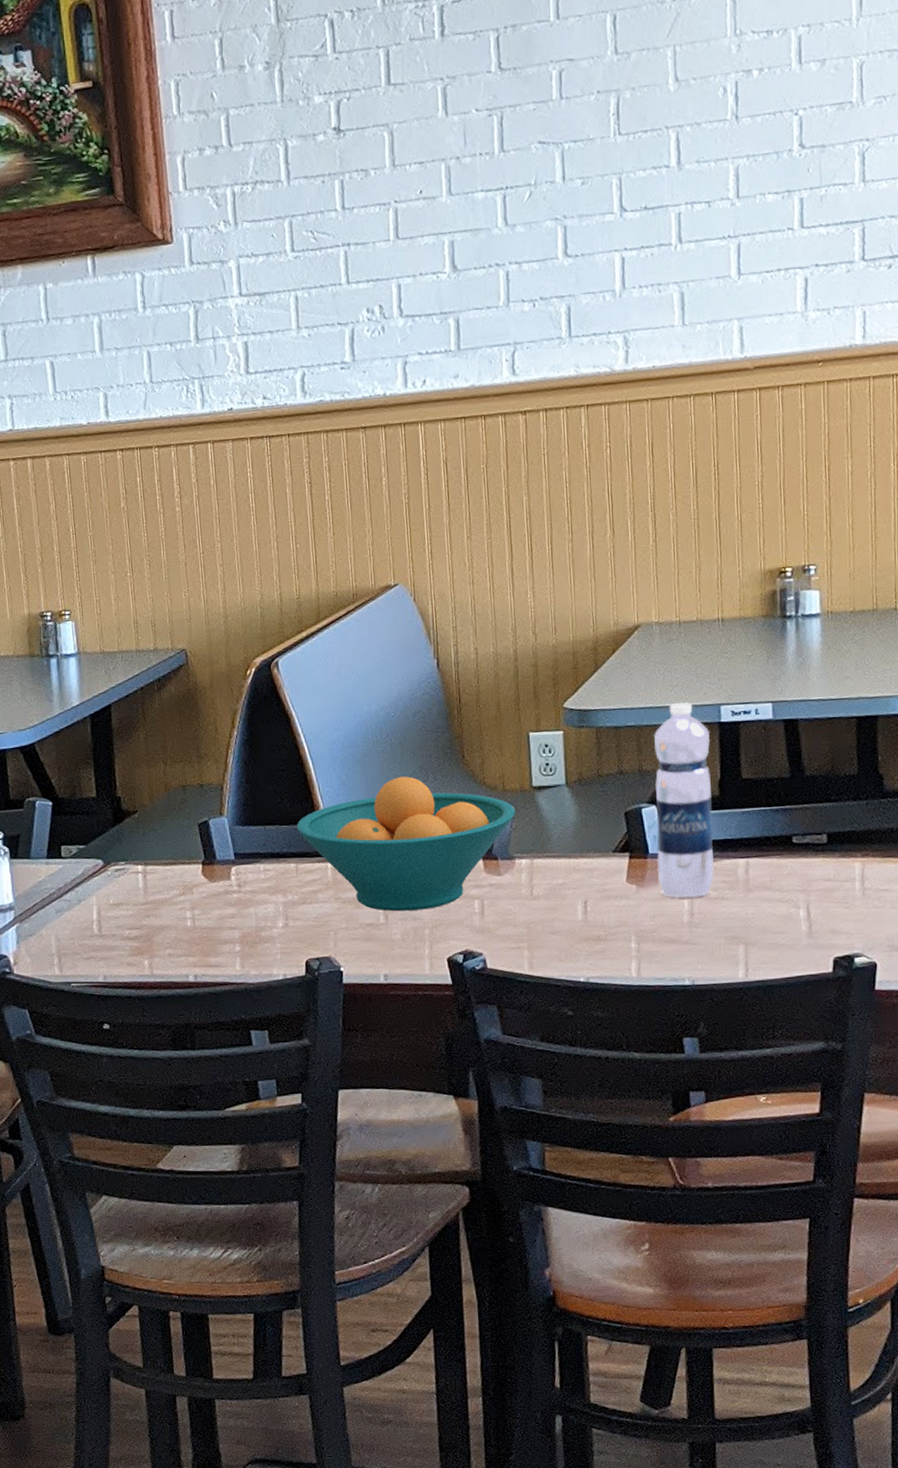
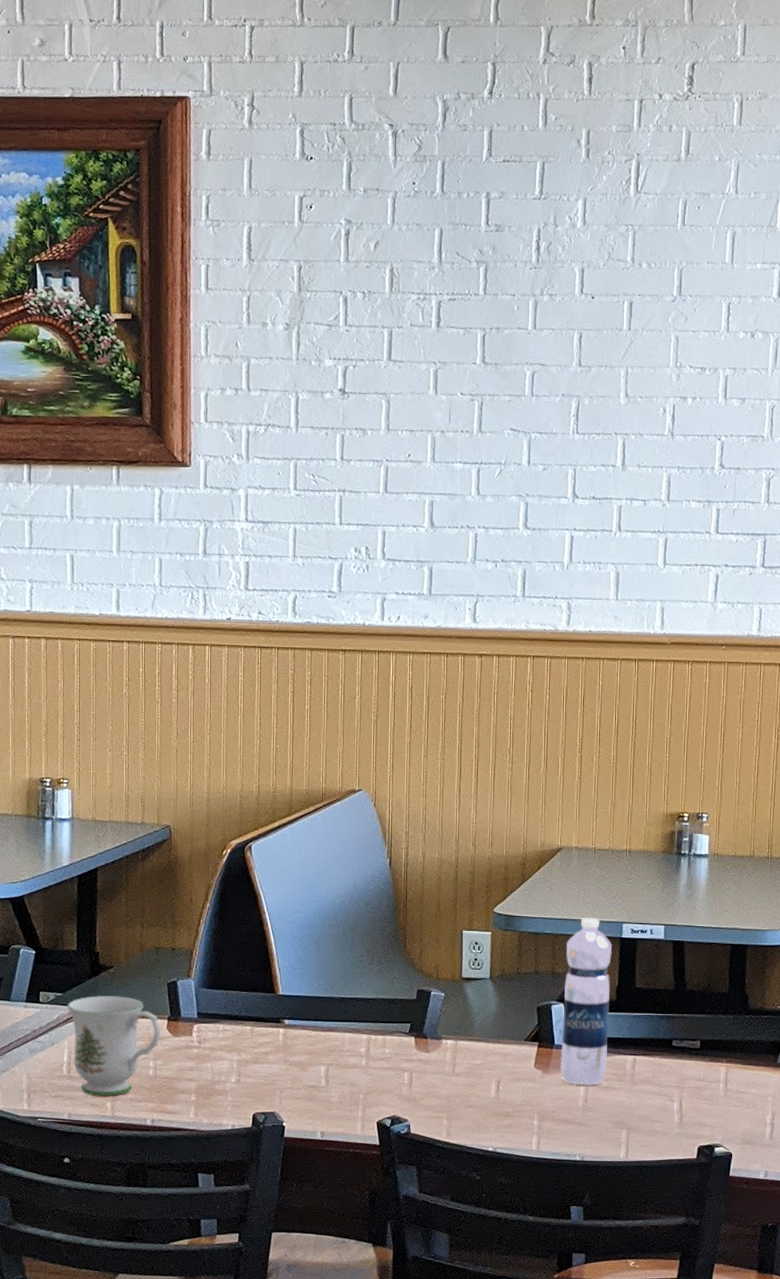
mug: none [91,842,197,954] -> present [67,996,161,1096]
fruit bowl: present [296,776,516,912] -> none [255,958,446,1077]

